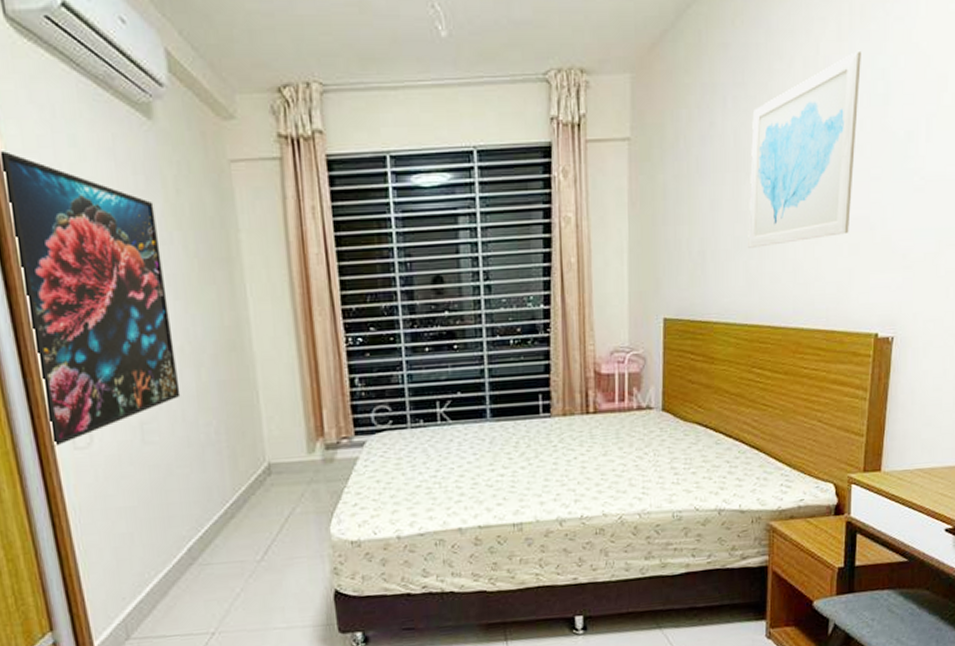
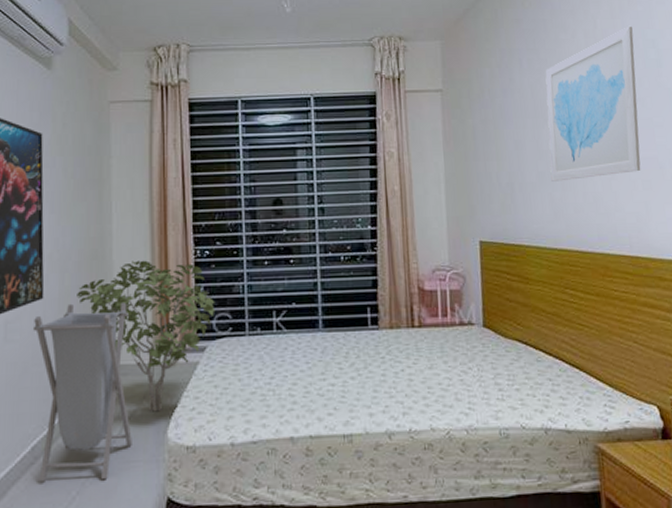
laundry hamper: none [172,398,294,580] -> present [32,303,132,481]
shrub: none [217,350,373,510] -> present [77,260,215,412]

